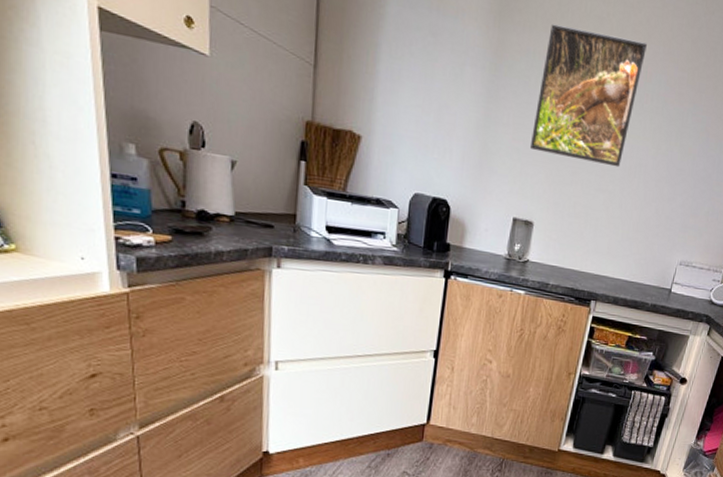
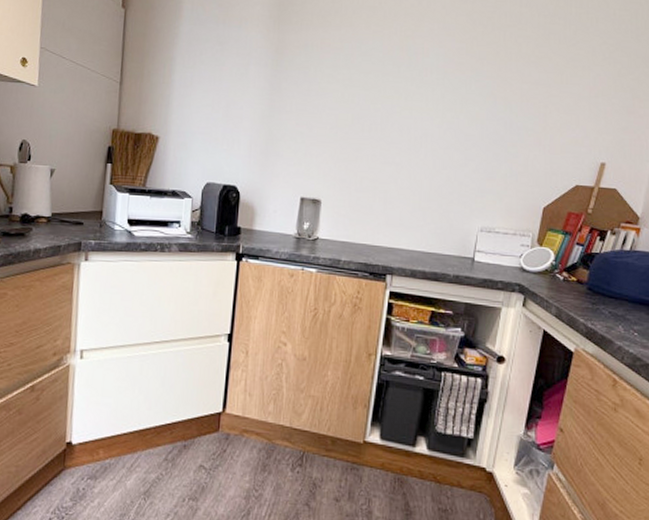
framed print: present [529,24,647,168] -> none [313,19,421,140]

